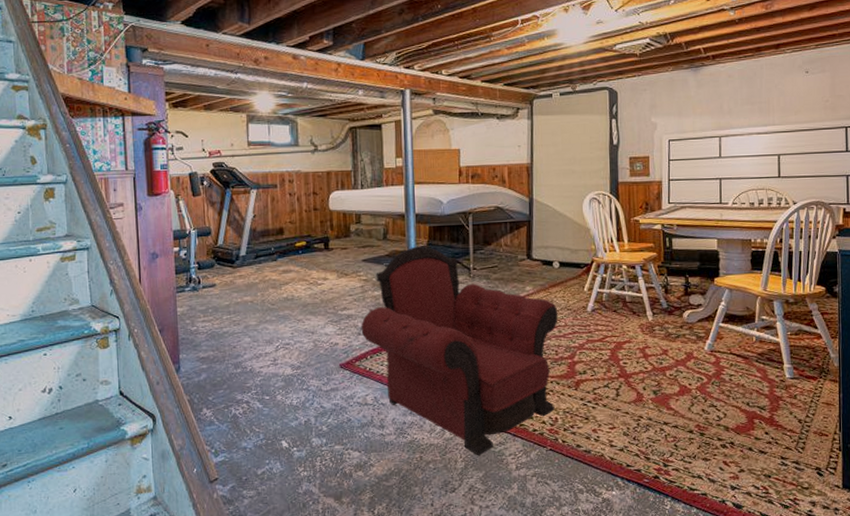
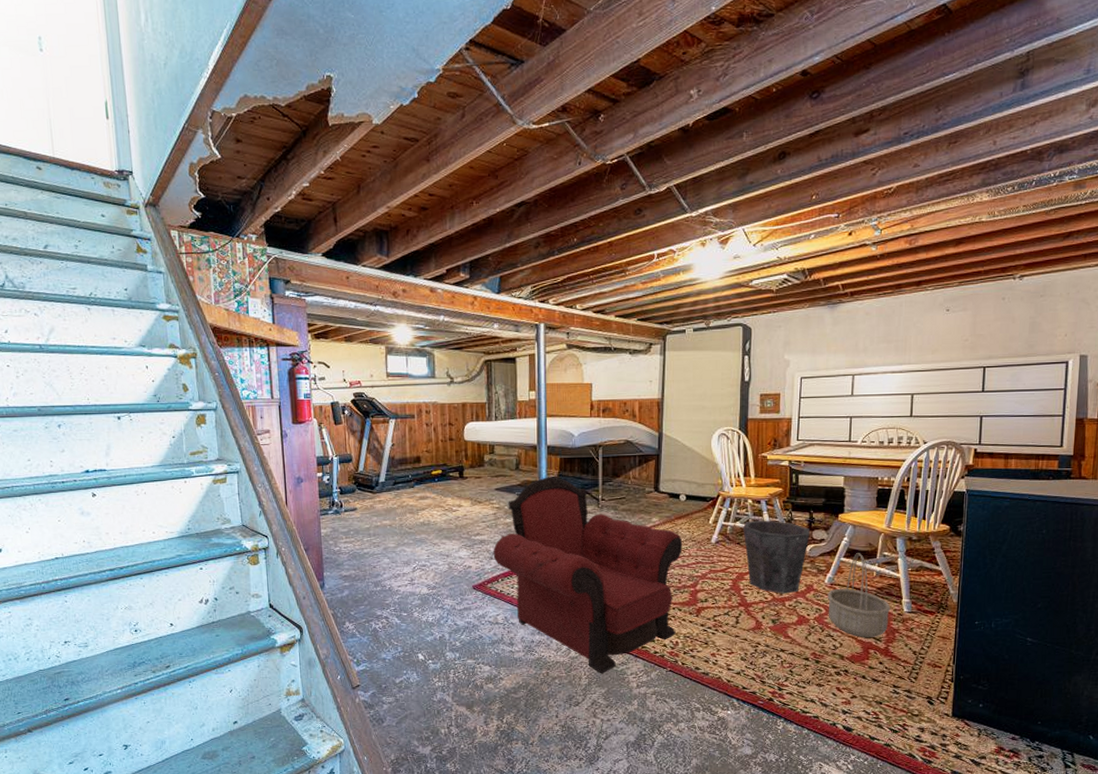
waste bin: none [619,286,687,363] -> present [743,520,810,594]
basket: none [708,318,773,407] -> present [827,553,891,637]

